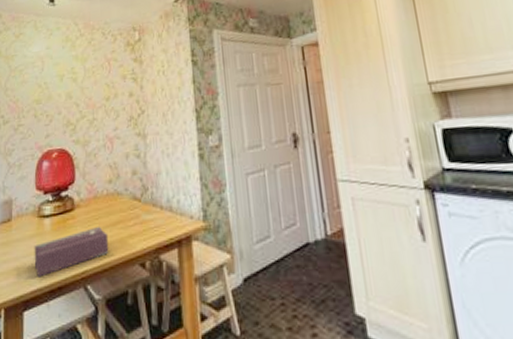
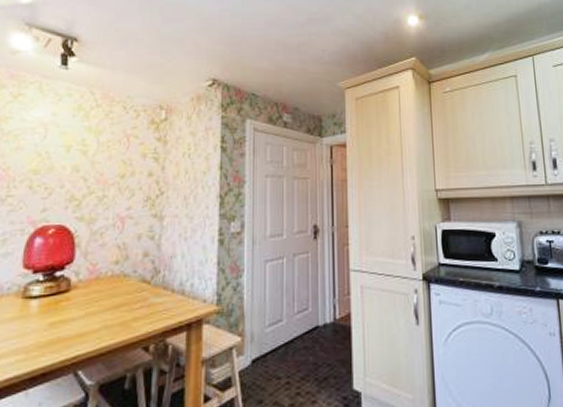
tissue box: present [34,226,109,277] -> none [12,308,109,364]

